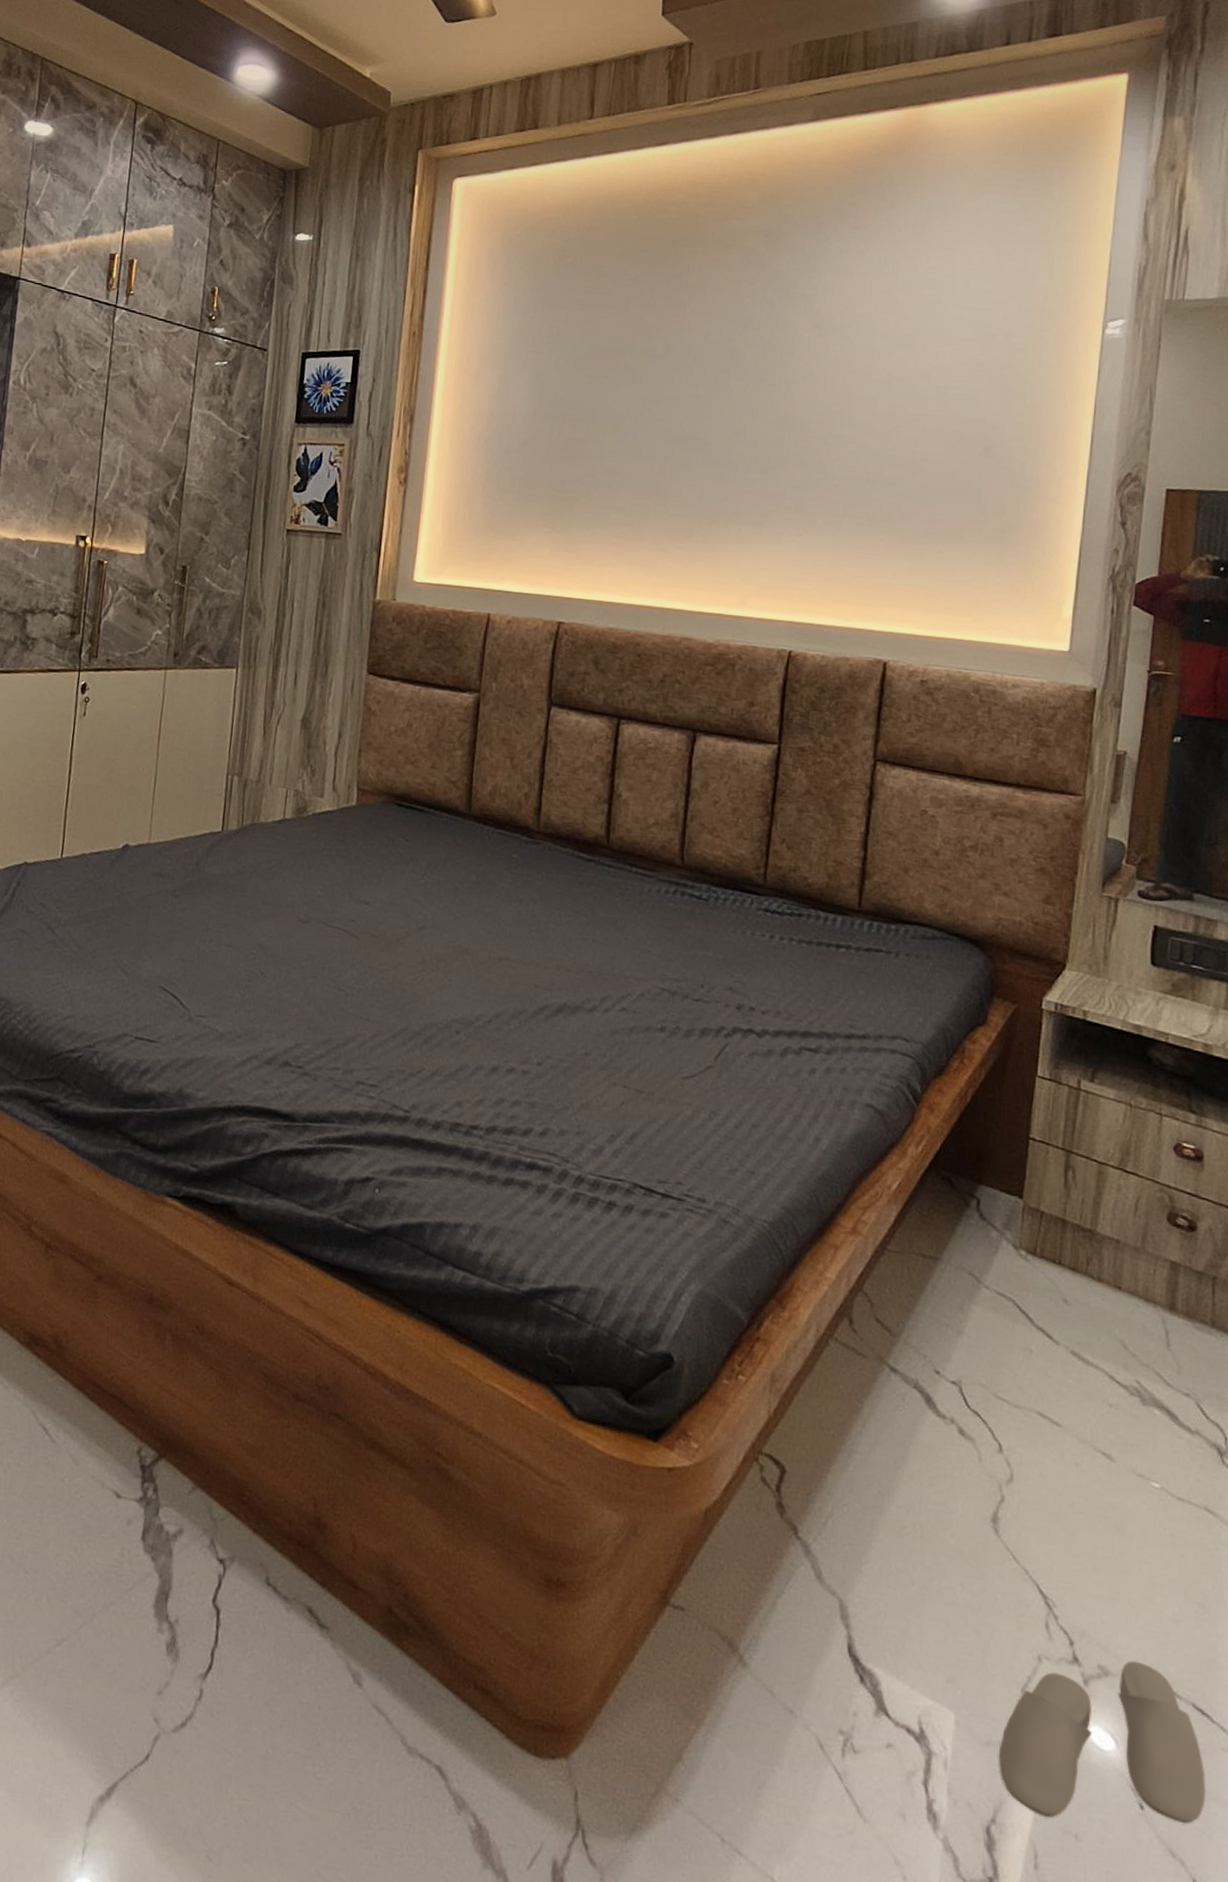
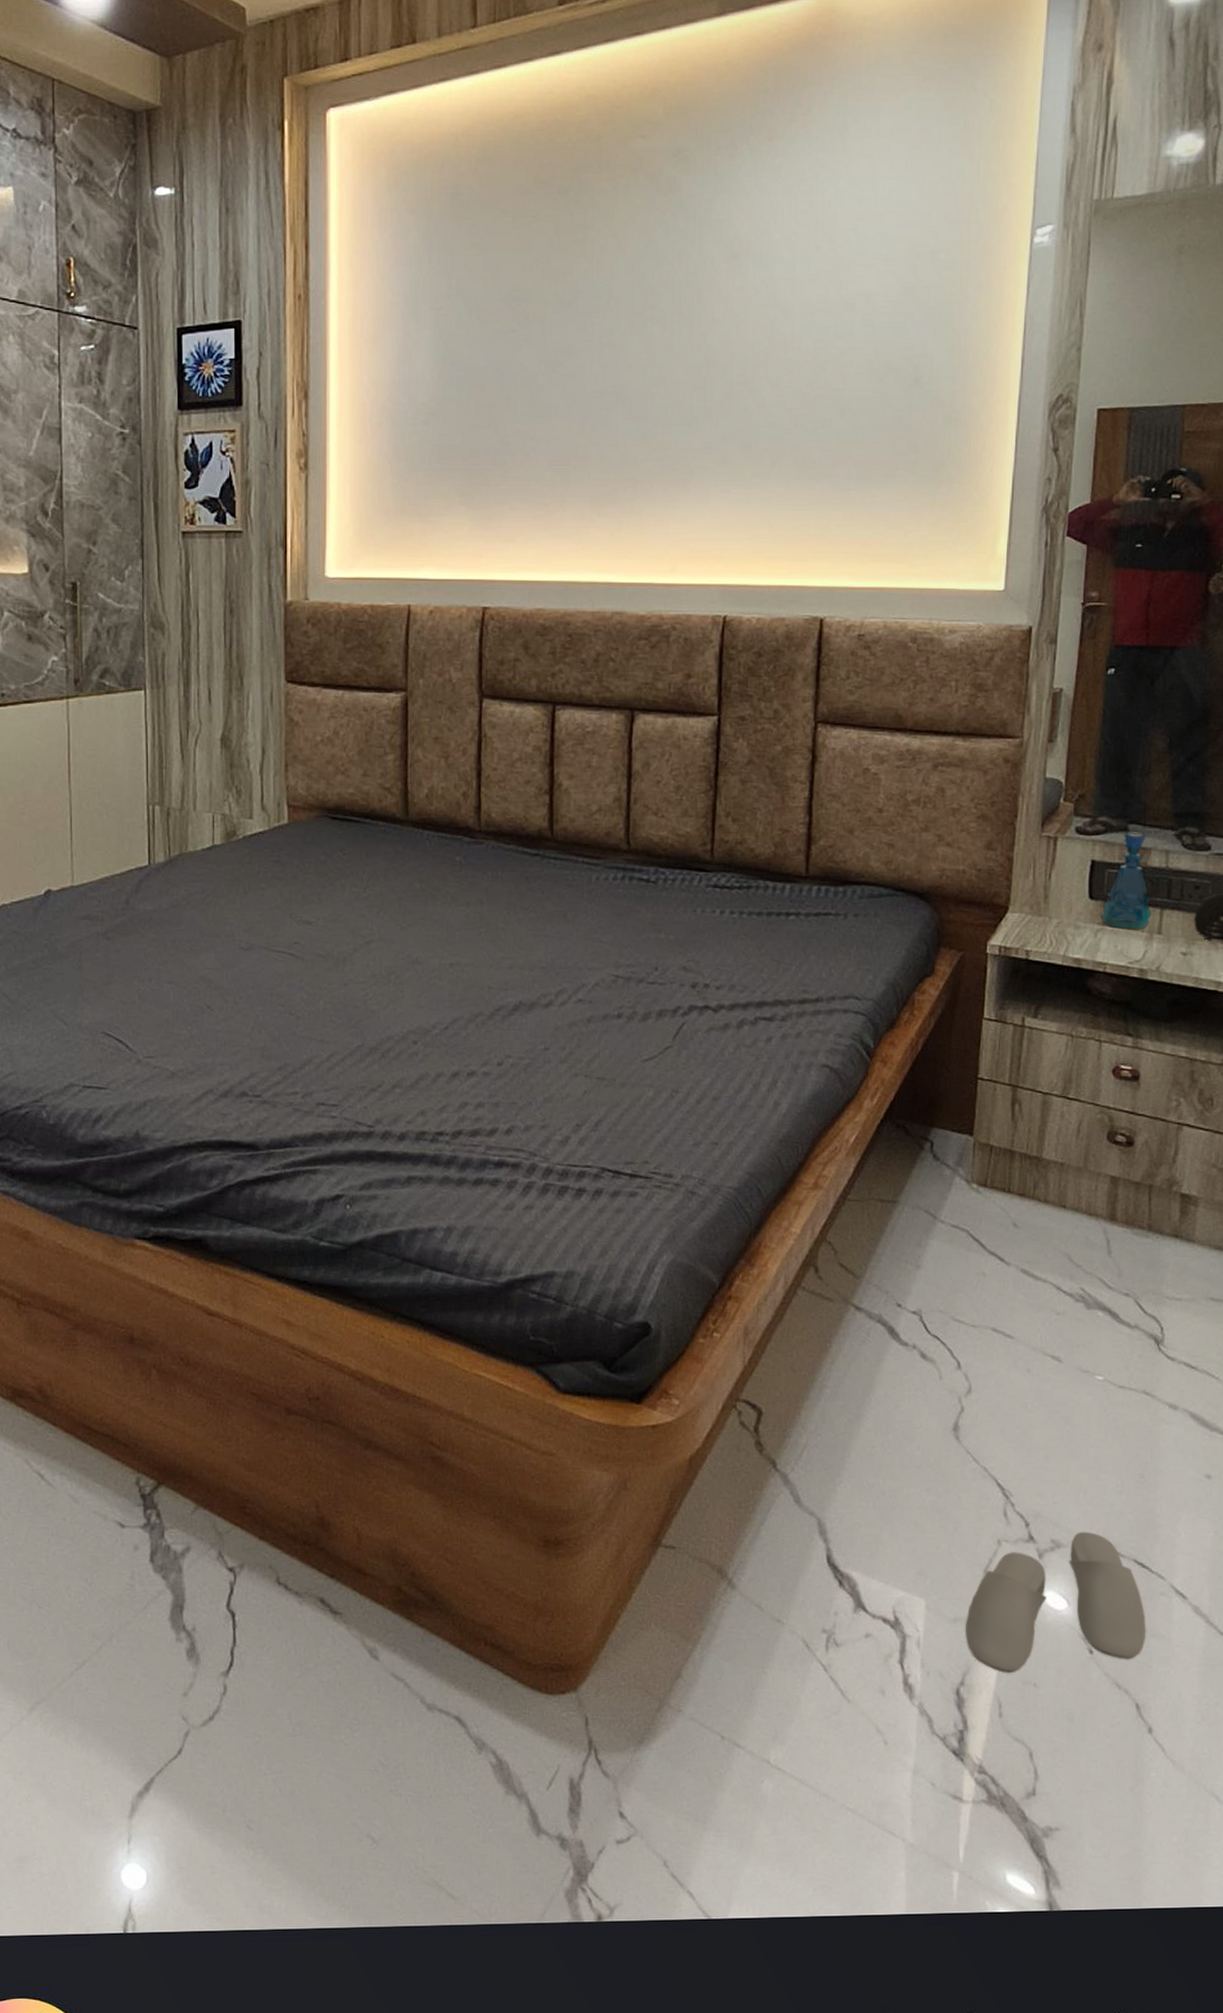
perfume bottle: none [1163,901,1217,1002] -> present [1101,832,1151,929]

